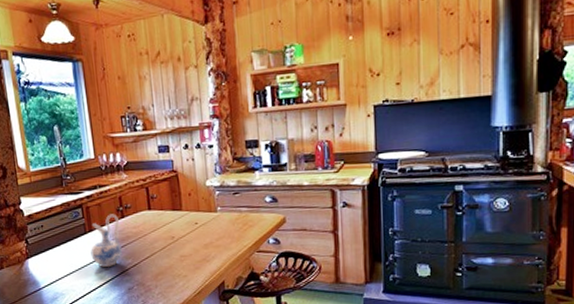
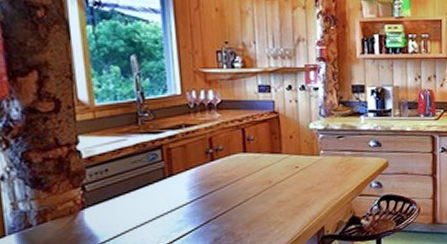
ceramic pitcher: present [90,214,122,267] -> none [170,156,209,216]

